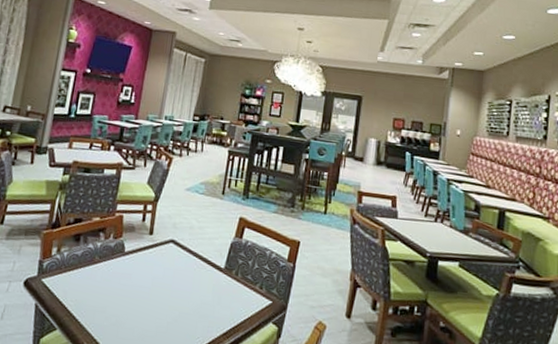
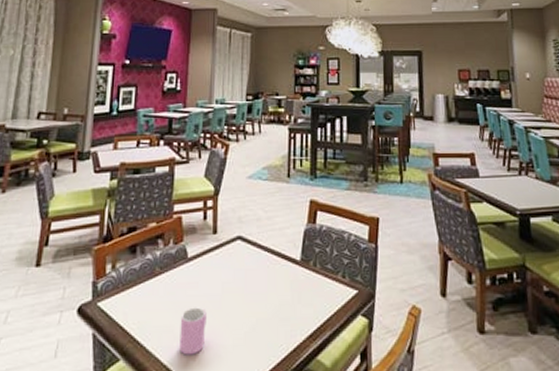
cup: none [109,294,136,335] -> present [179,307,207,355]

